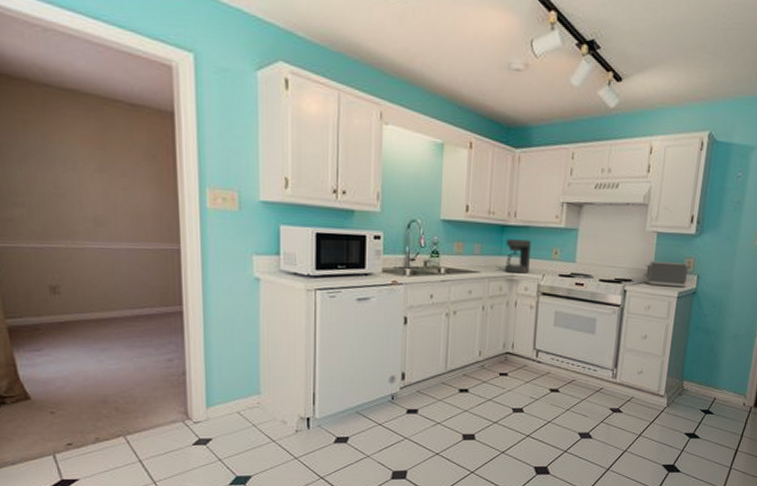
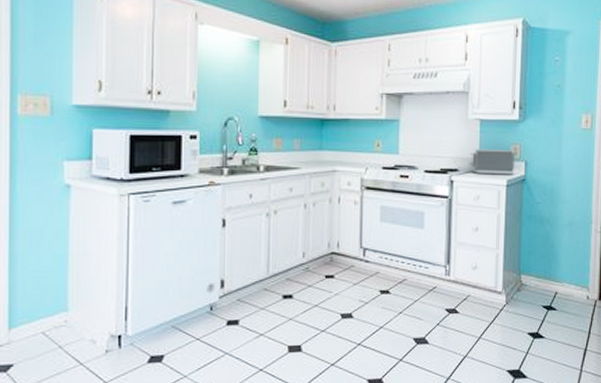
coffee maker: present [504,239,531,274] -> none [325,133,352,168]

